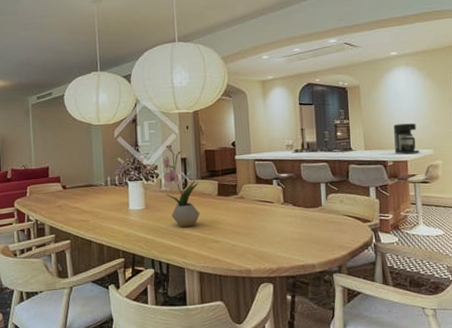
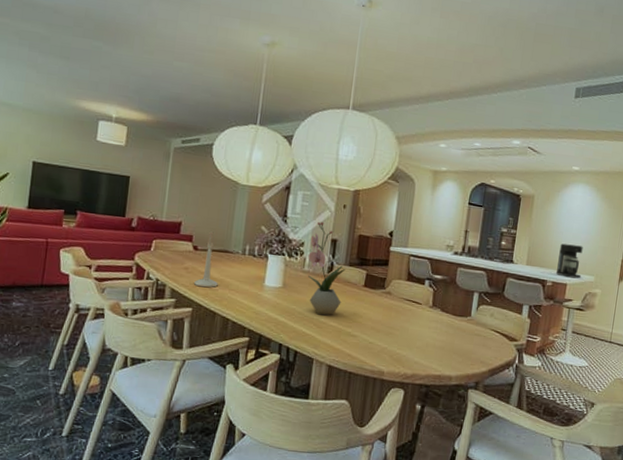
candlestick: none [67,170,89,221] -> present [193,231,218,288]

